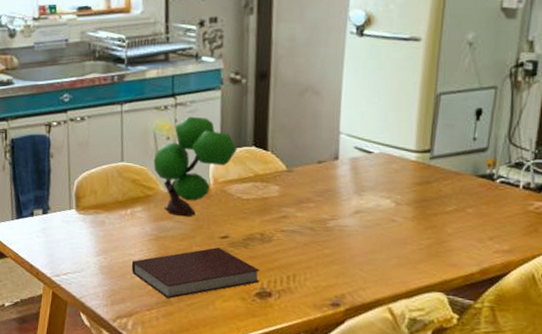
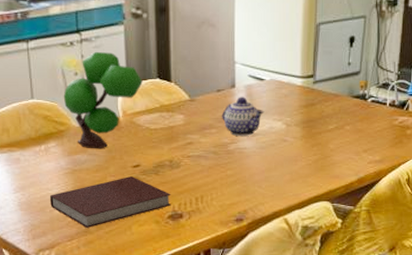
teapot: none [321,170,371,213] -> present [221,97,264,136]

